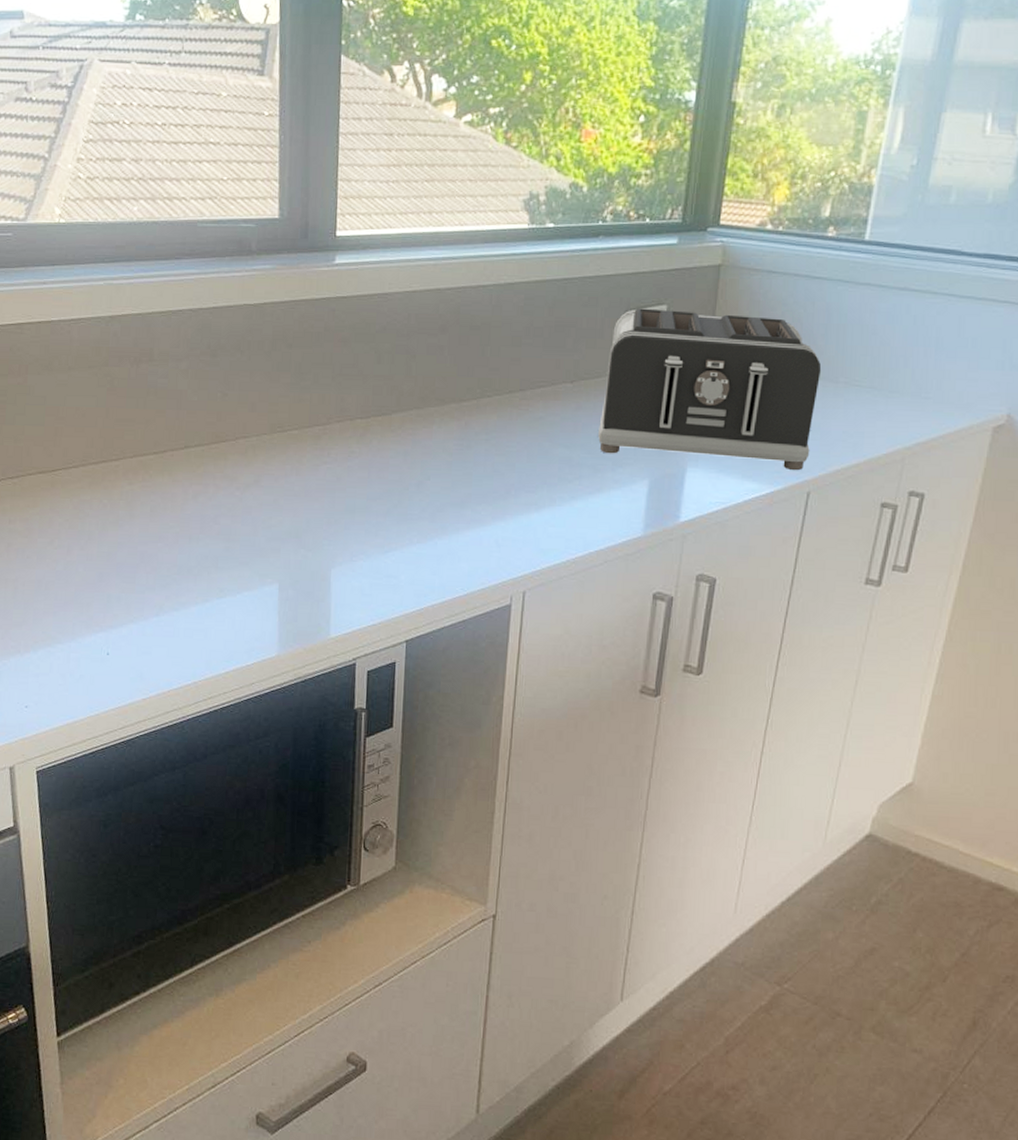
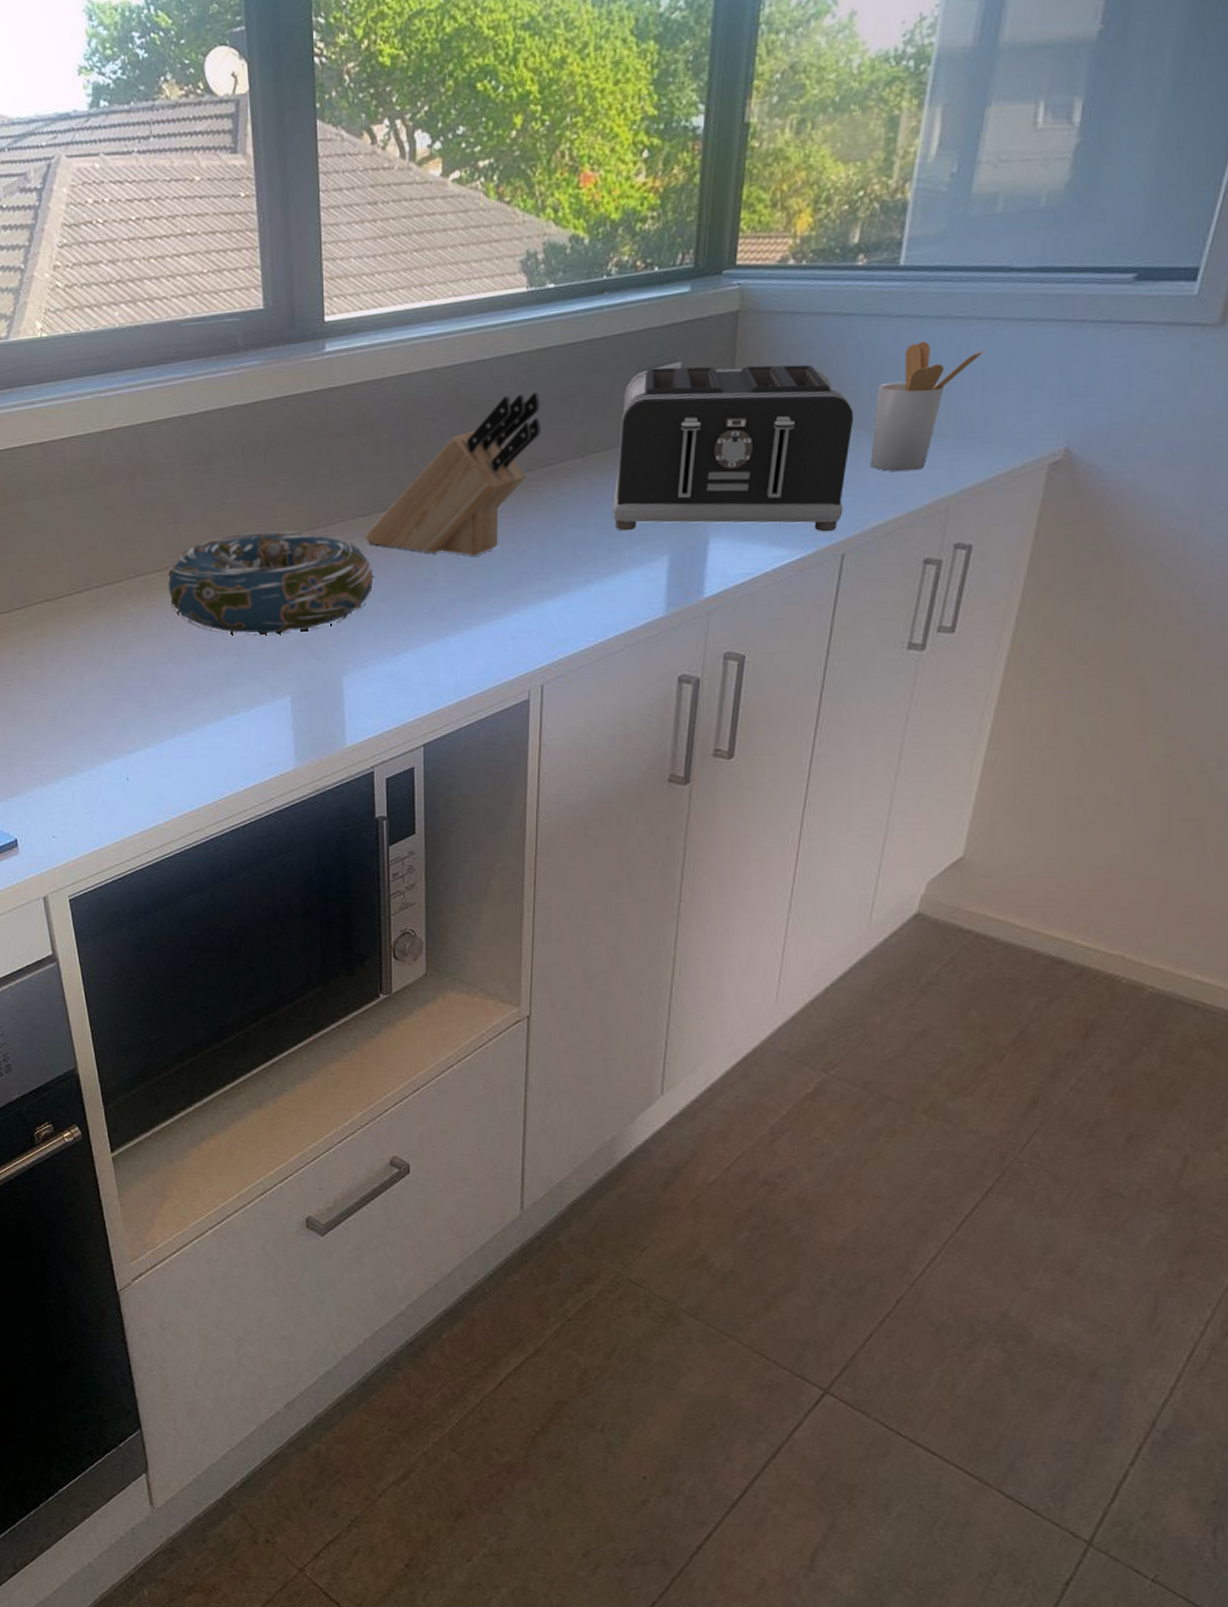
decorative bowl: none [164,425,369,524] -> present [167,530,375,636]
knife block: none [361,319,536,465] -> present [364,391,541,556]
utensil holder: none [835,309,937,422] -> present [870,341,984,472]

